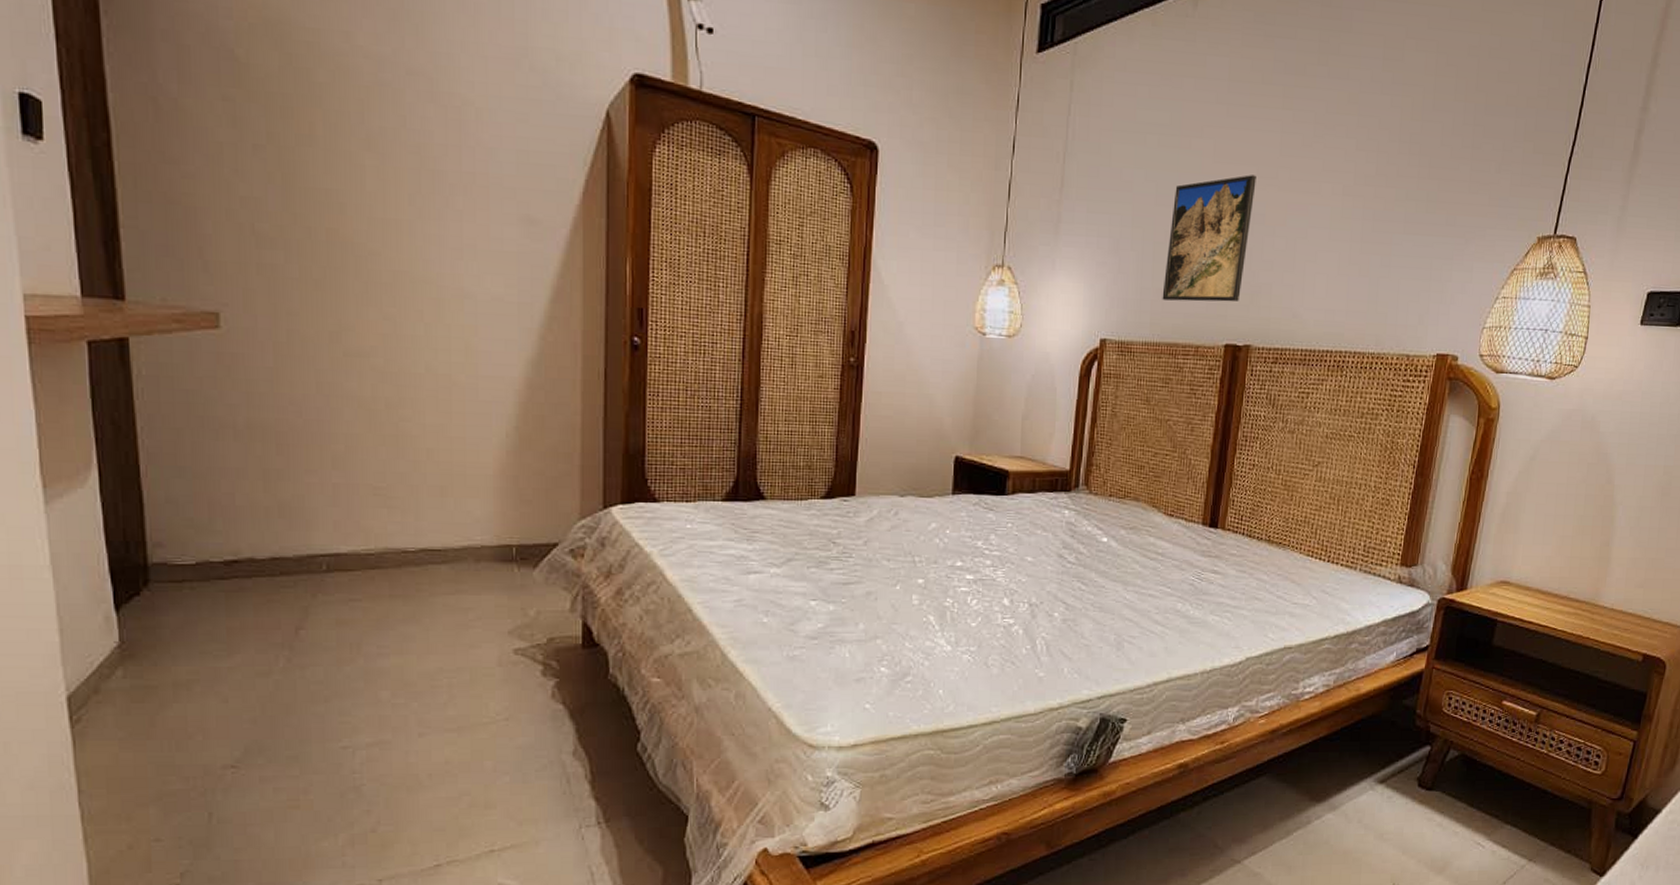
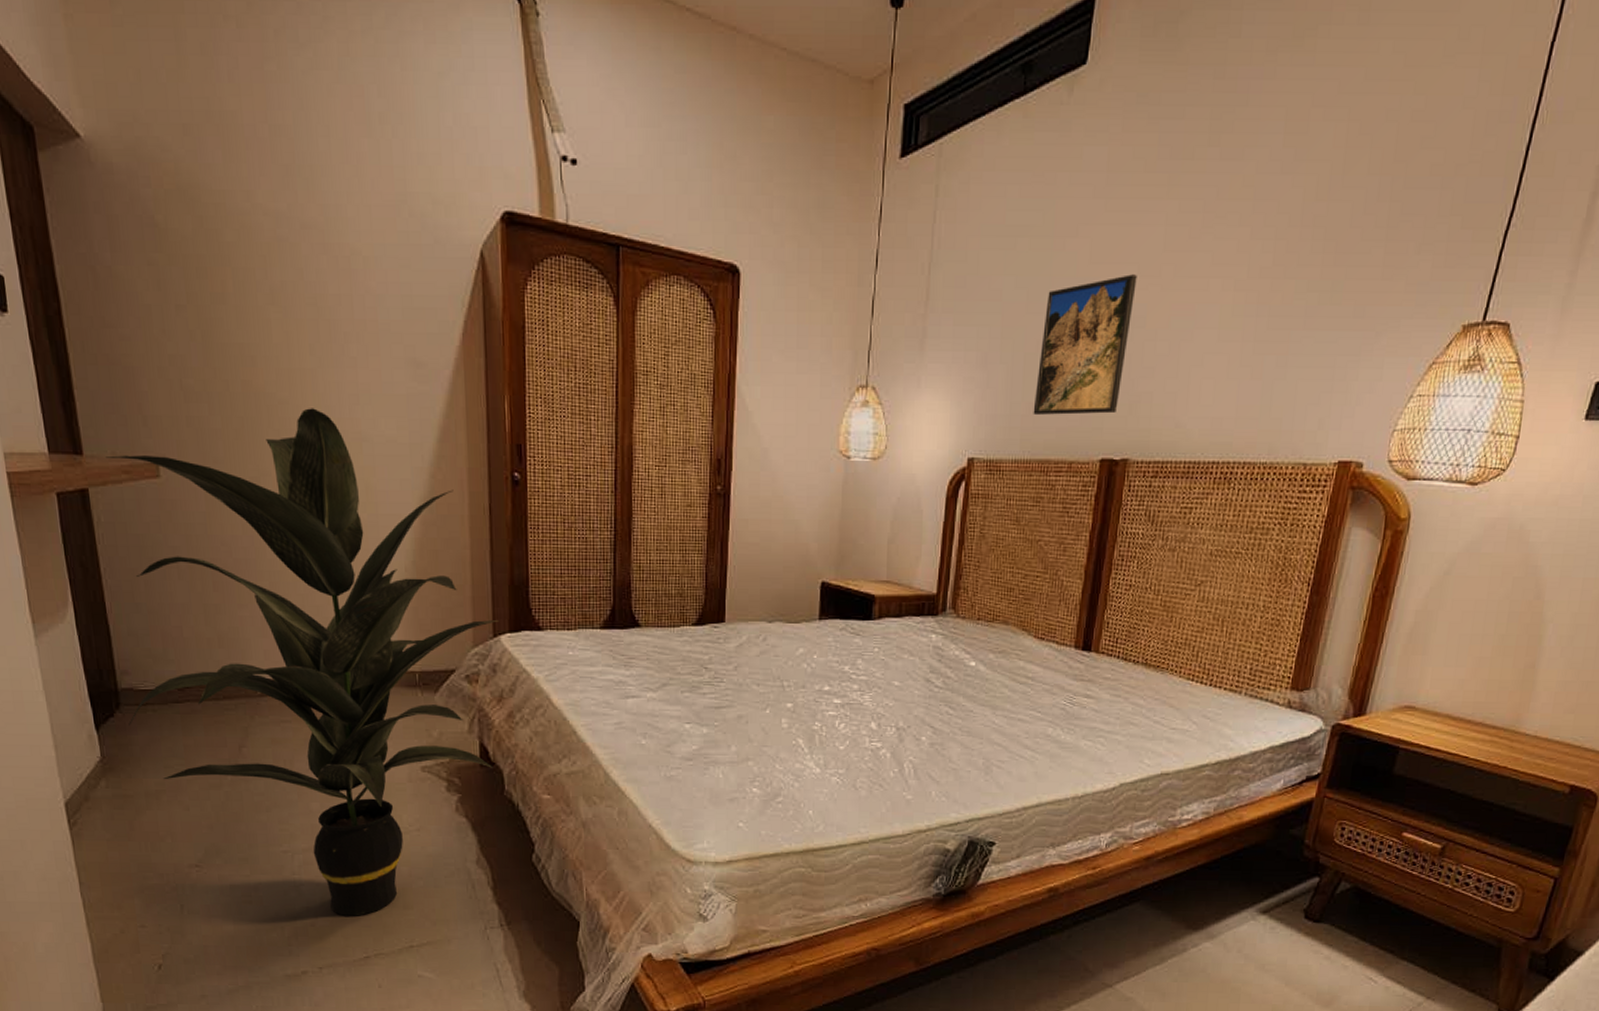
indoor plant: none [153,261,611,819] -> present [105,408,500,916]

